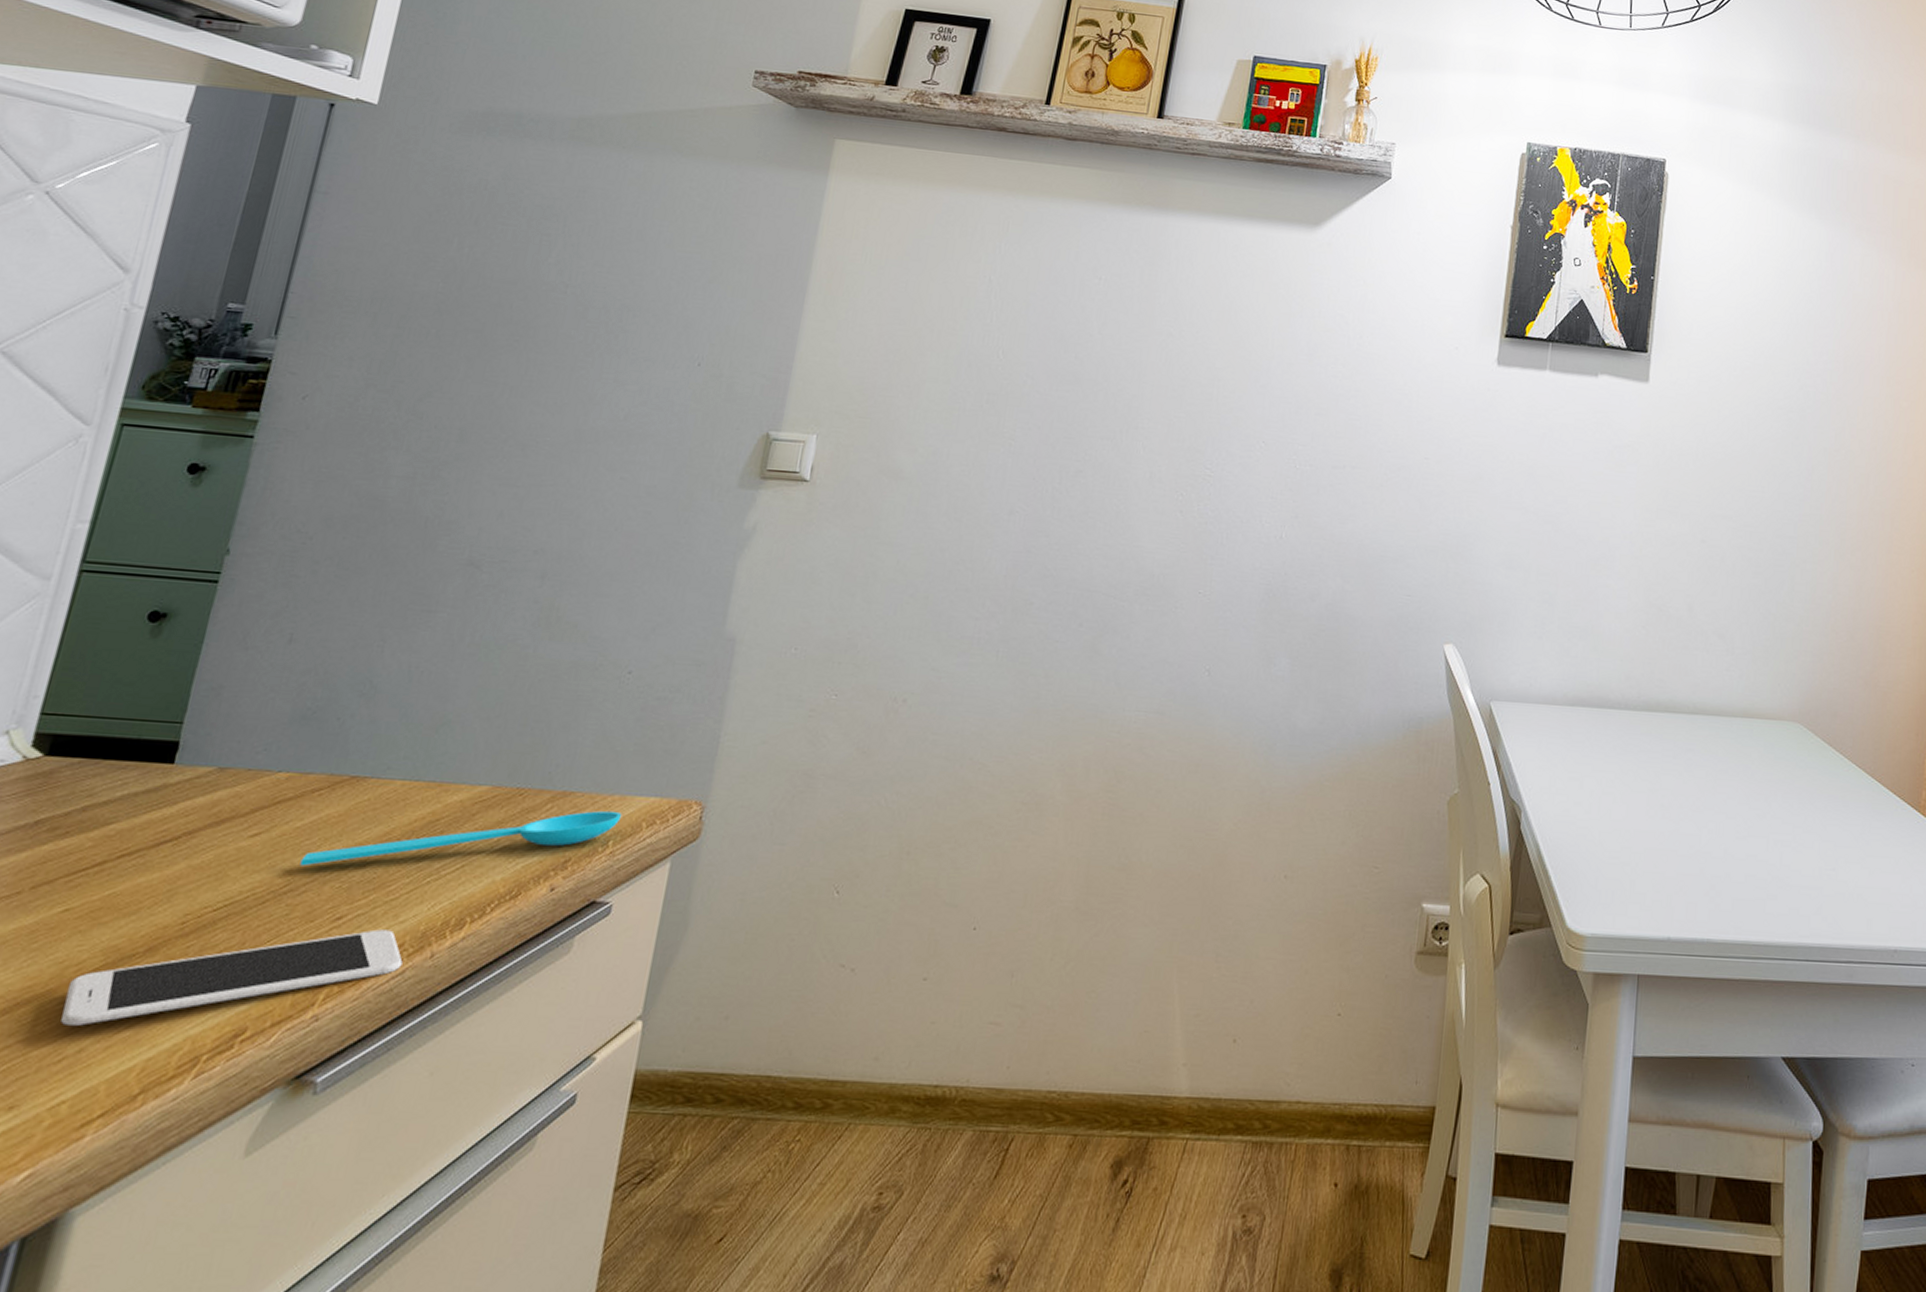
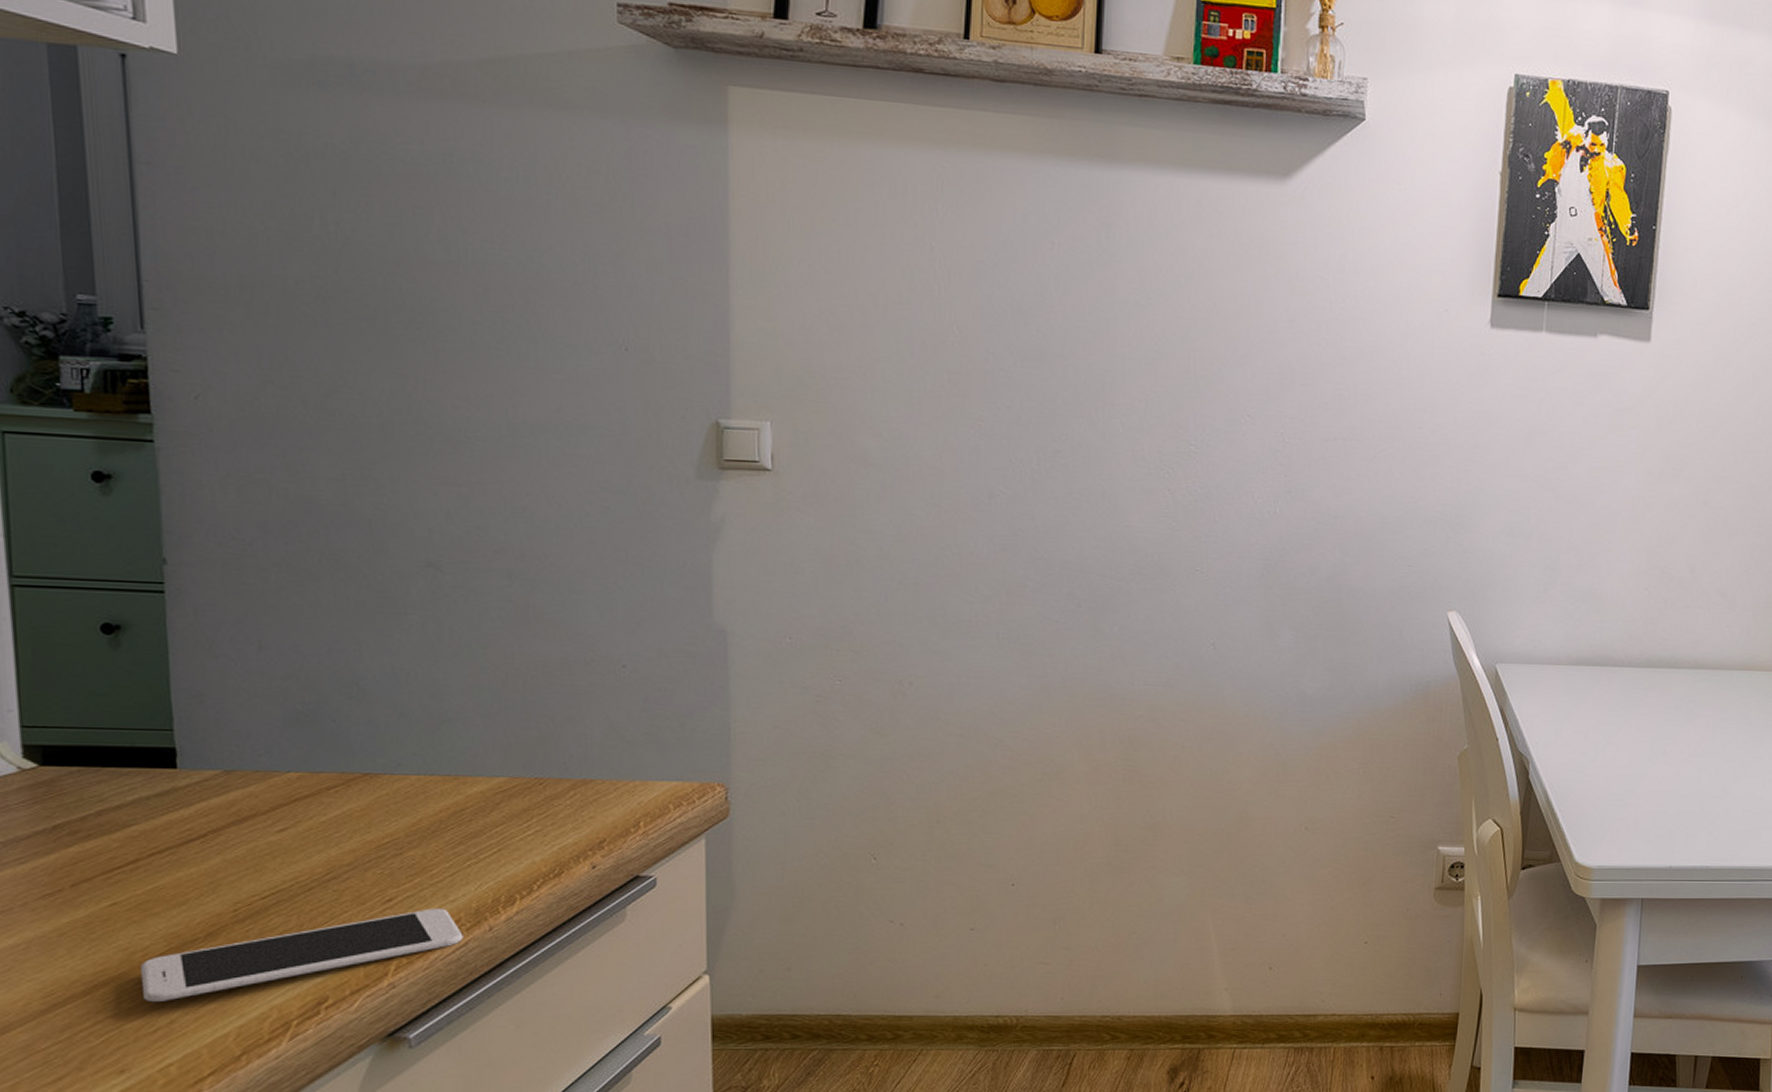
spoon: present [300,810,622,866] -> none [335,795,647,856]

